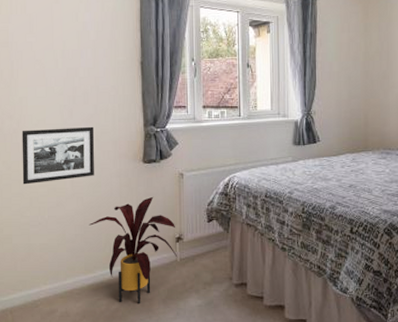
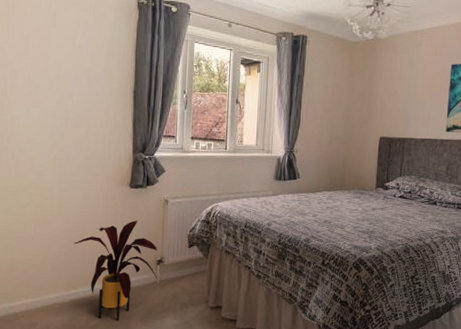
picture frame: present [22,126,95,185] -> none [10,148,84,202]

